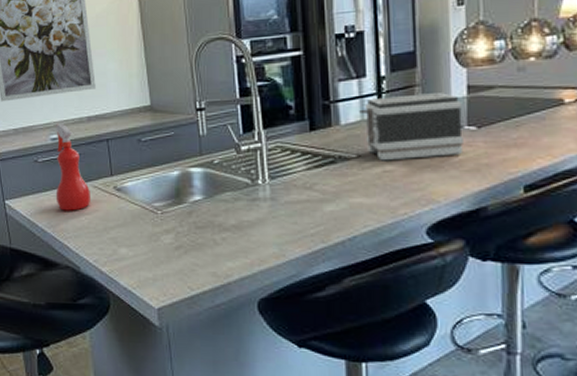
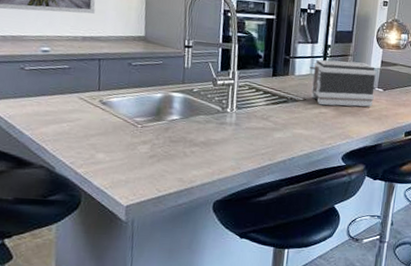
spray bottle: present [55,123,90,211] -> none [38,37,76,118]

